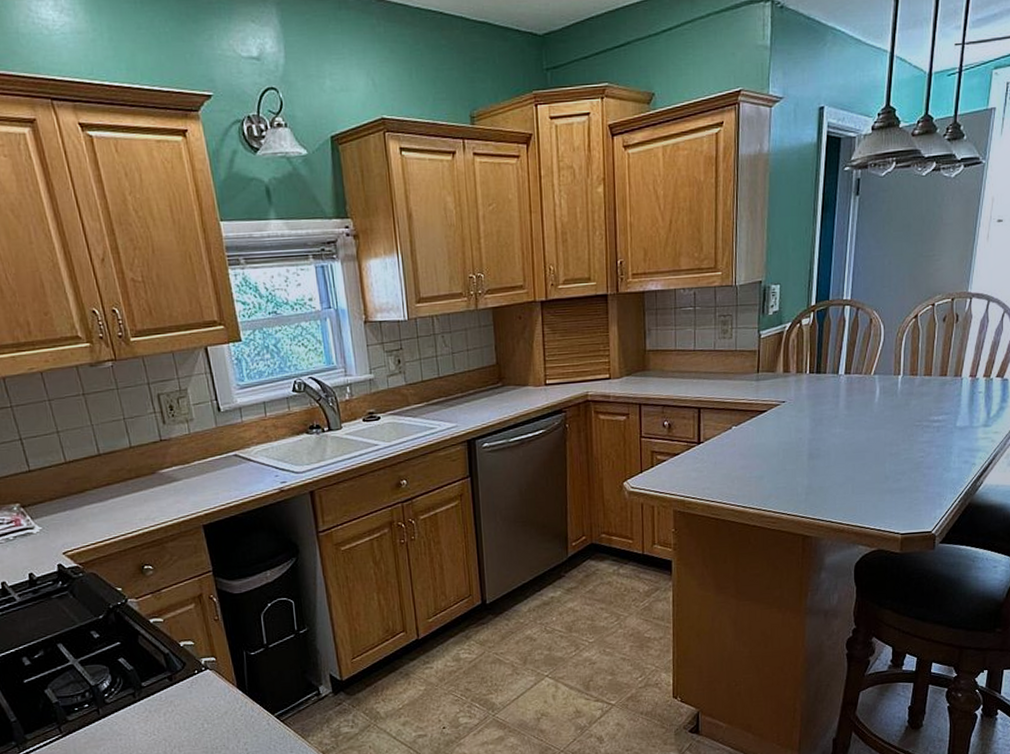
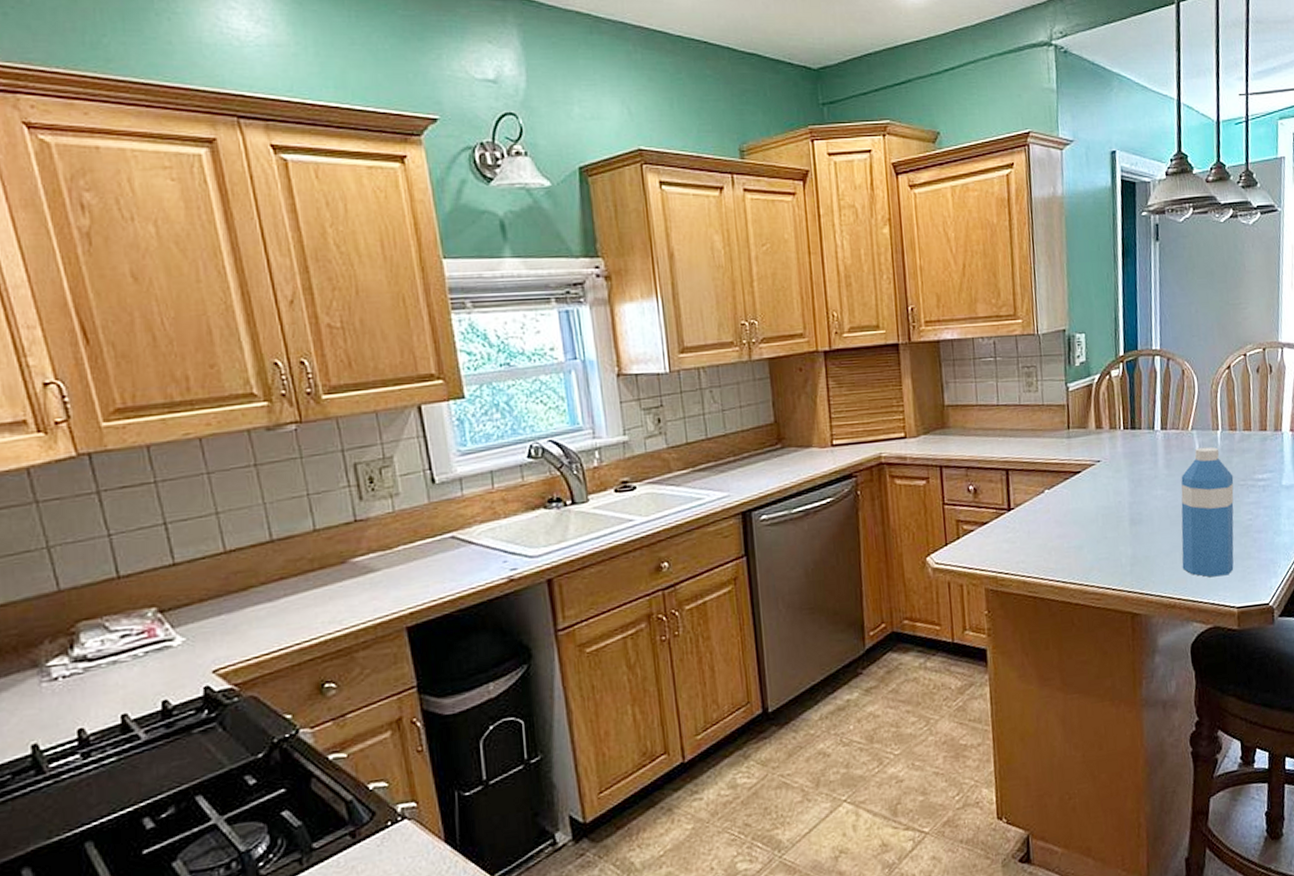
water bottle: none [853,390,910,507] -> present [1181,446,1234,577]

